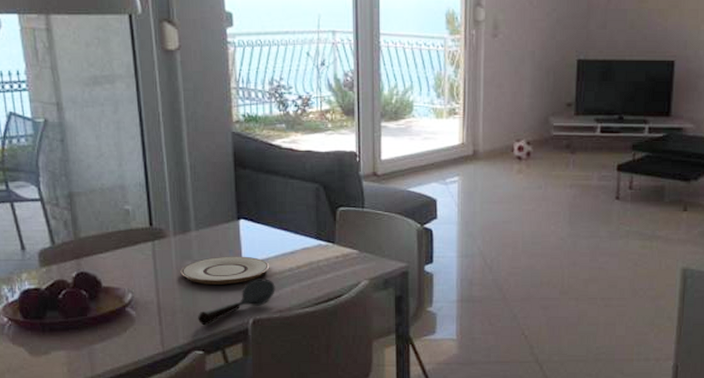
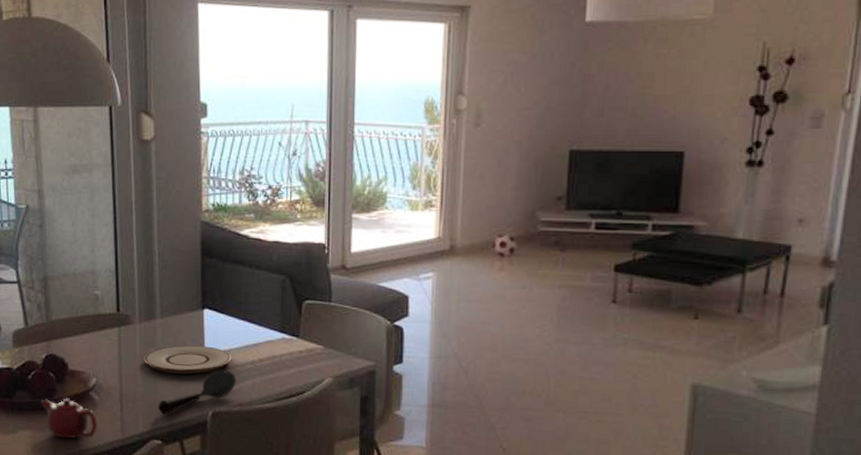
teapot: none [74,315,136,356] -> present [41,398,97,439]

